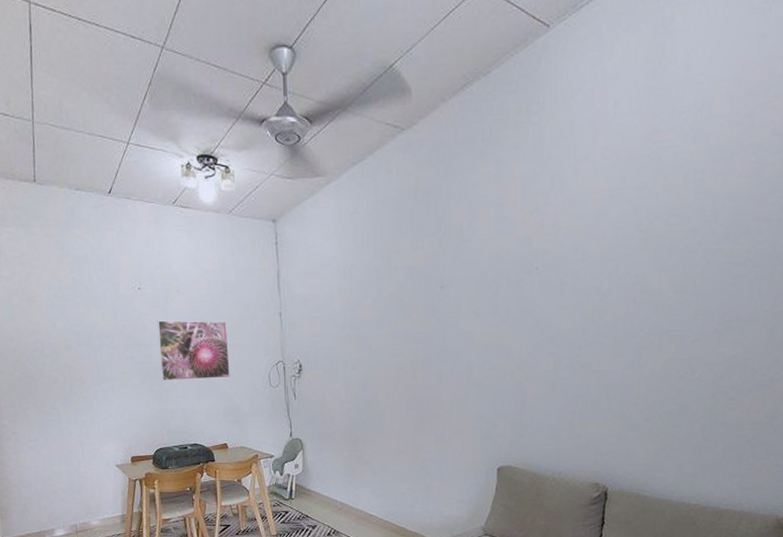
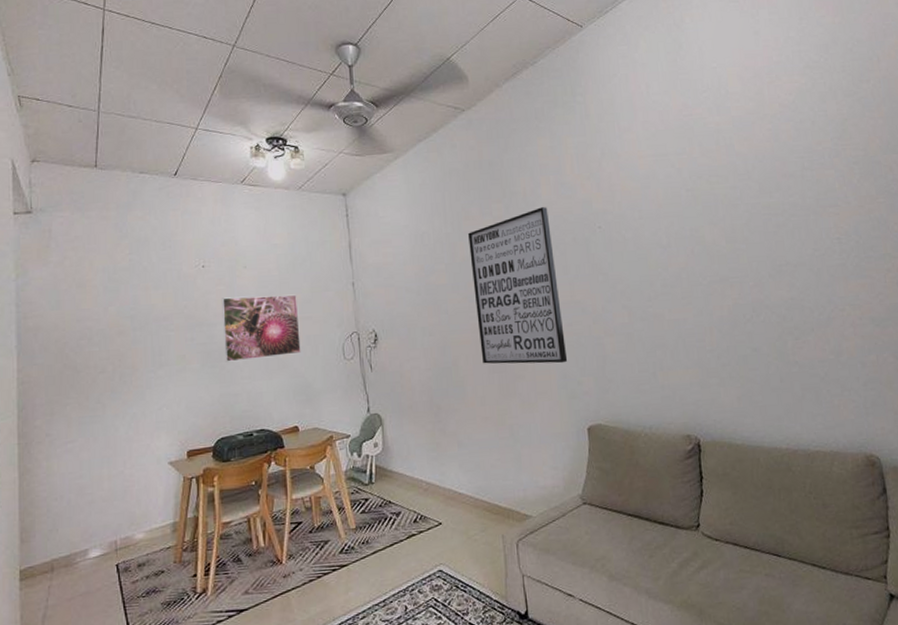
wall art: none [397,243,486,406] -> present [468,207,568,364]

